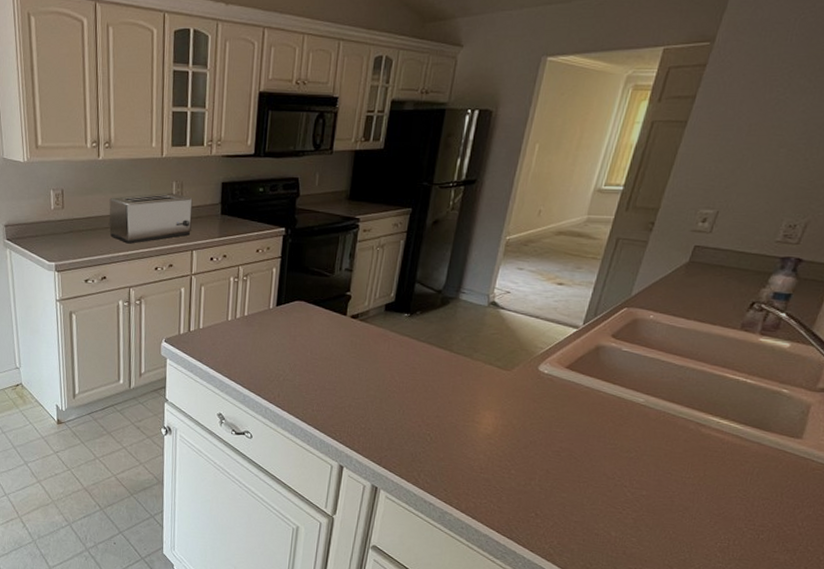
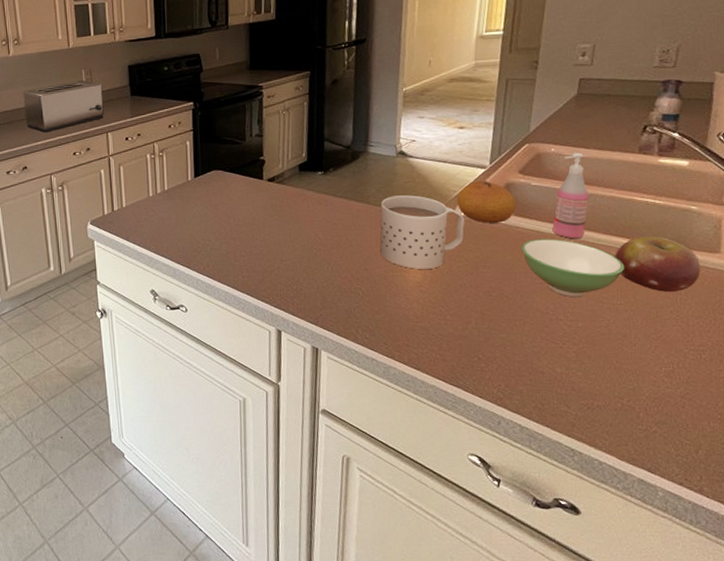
mug: none [454,346,546,424] -> present [379,195,464,270]
fruit: none [542,340,603,385] -> present [457,181,517,223]
bowl: none [598,405,702,467] -> present [521,239,625,298]
soap dispenser: none [634,322,683,409] -> present [552,152,589,239]
fruit: none [693,413,779,472] -> present [615,235,701,292]

